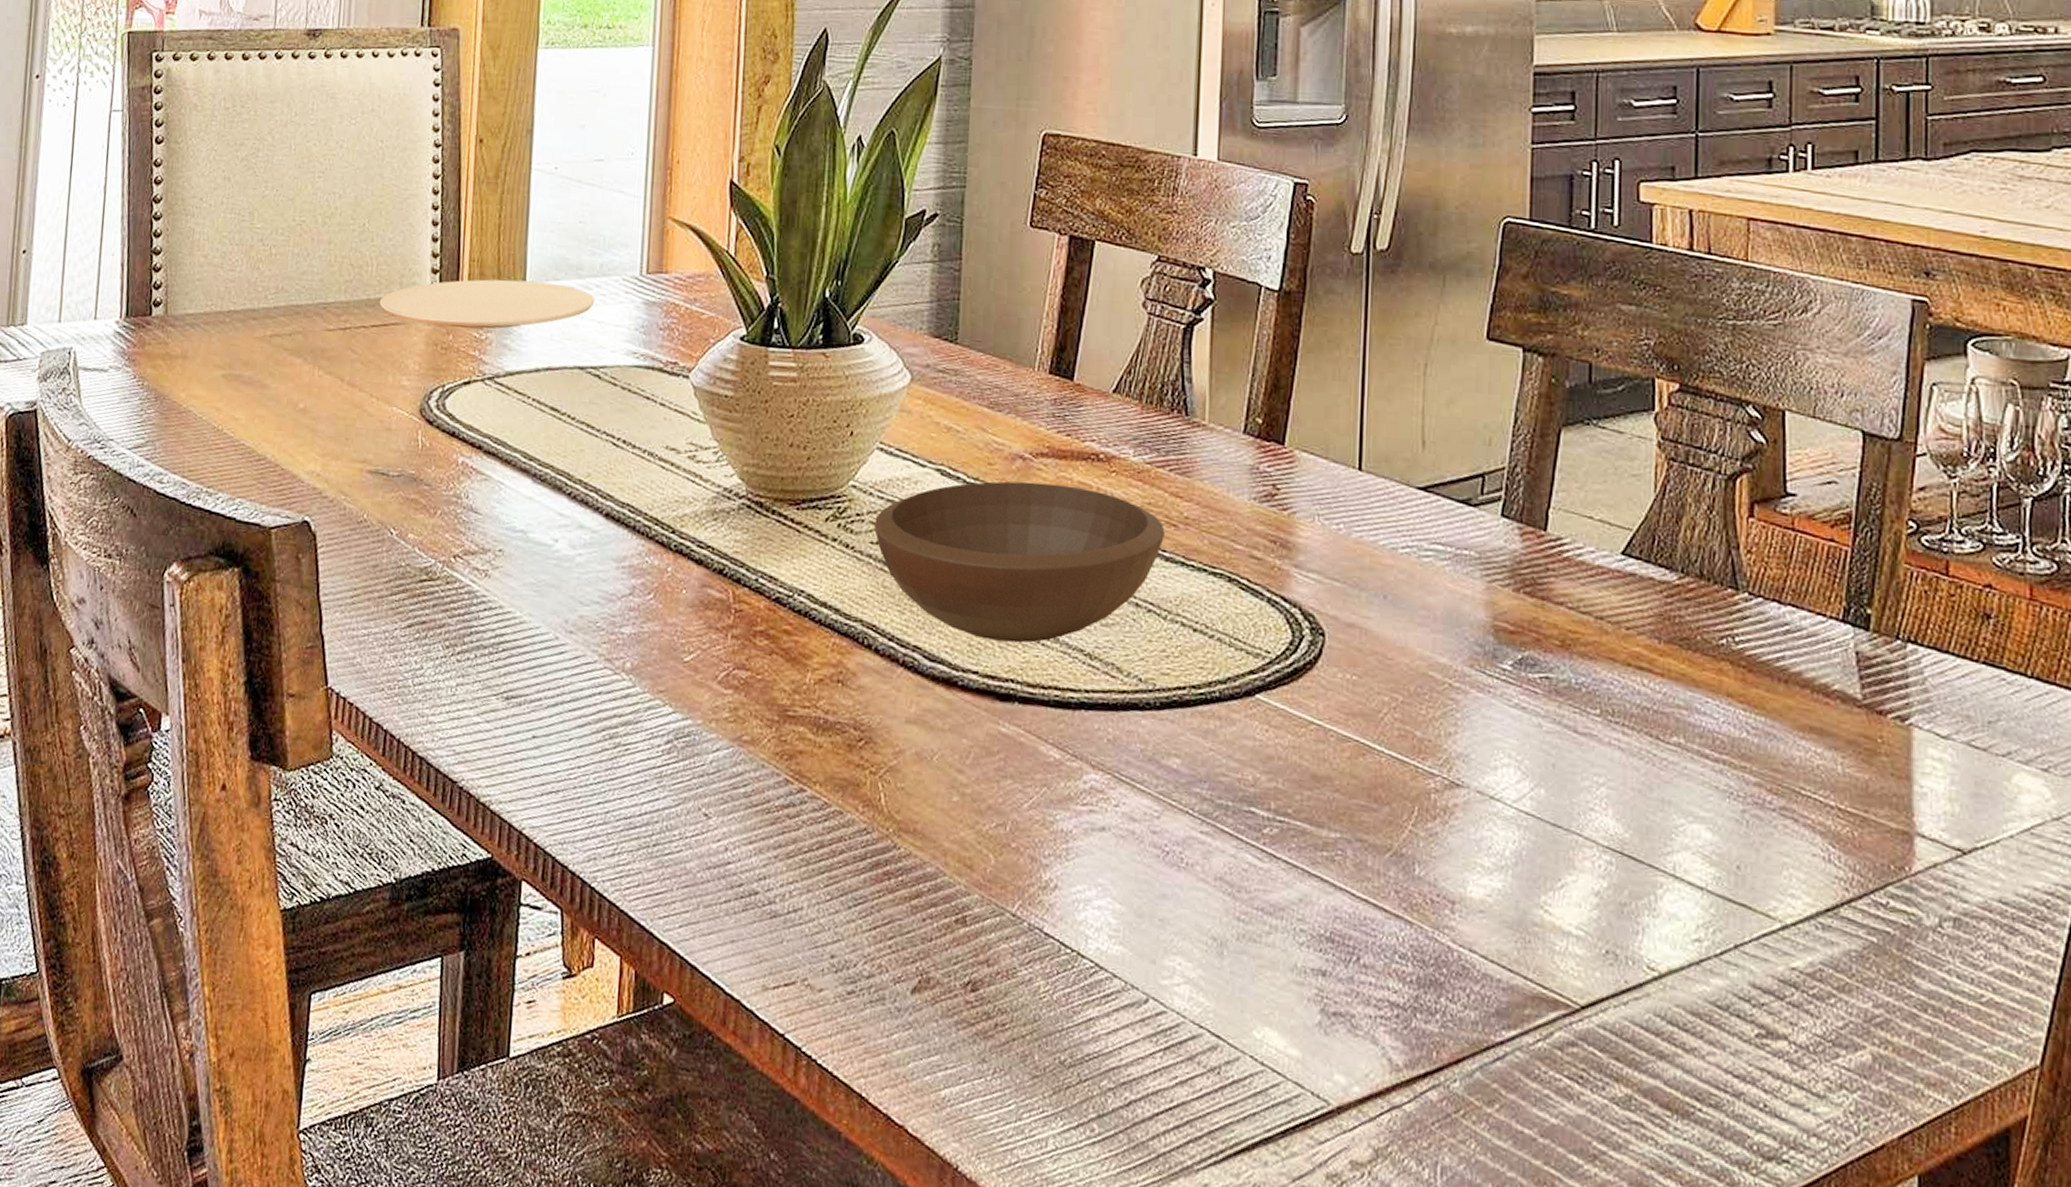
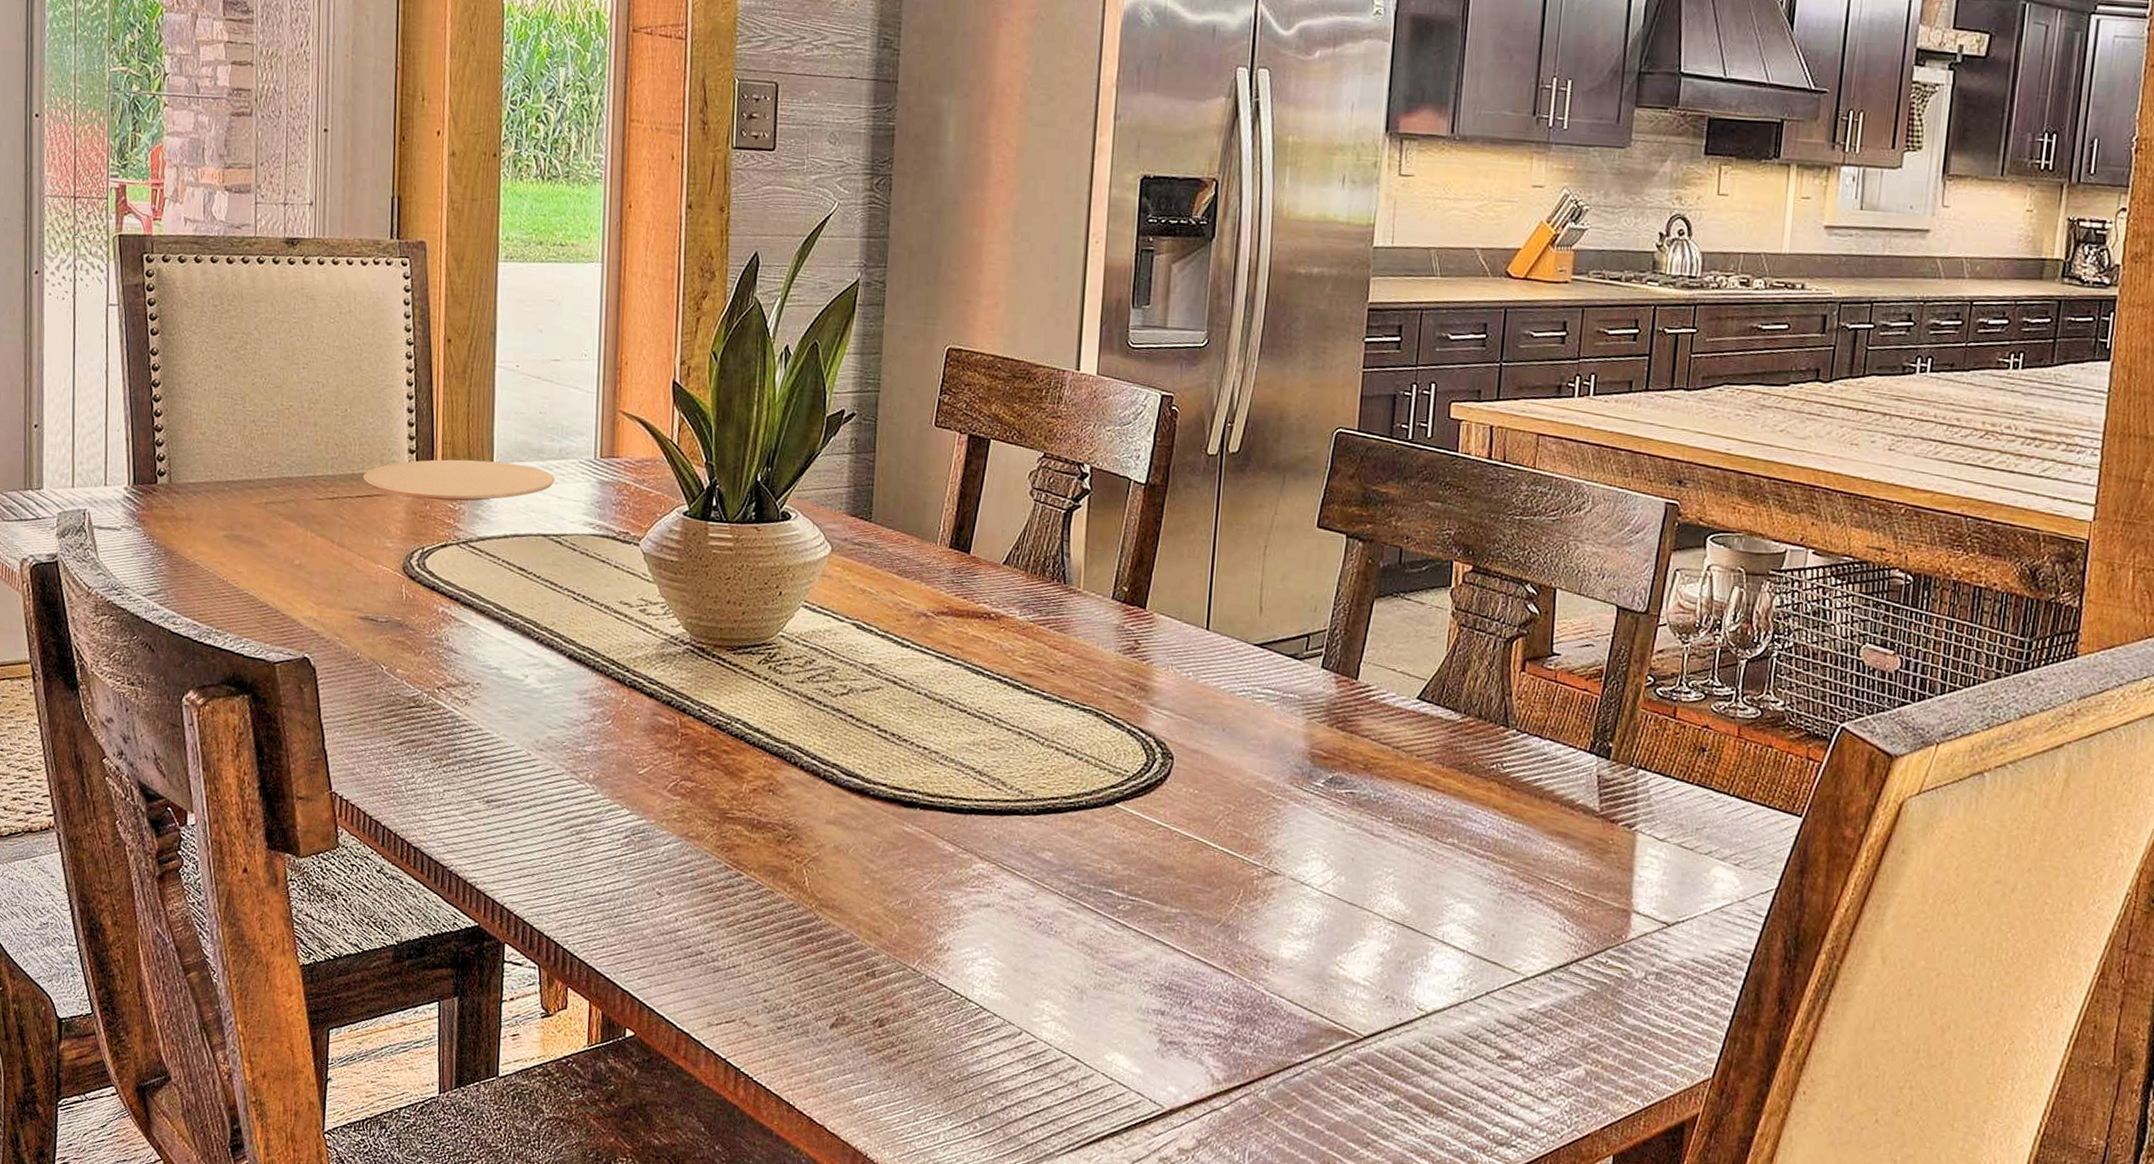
bowl: present [874,481,1165,643] -> none [800,634,1044,762]

